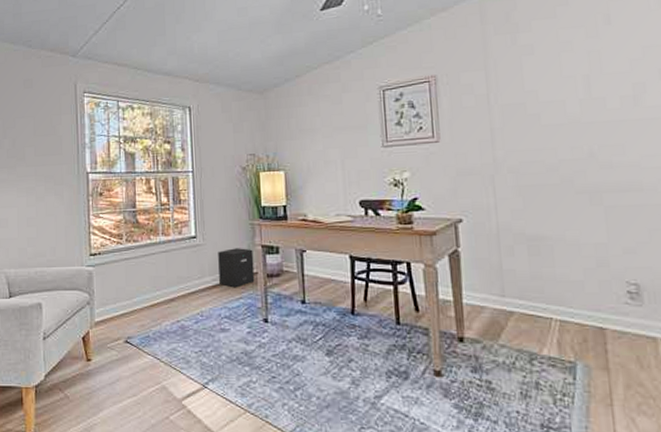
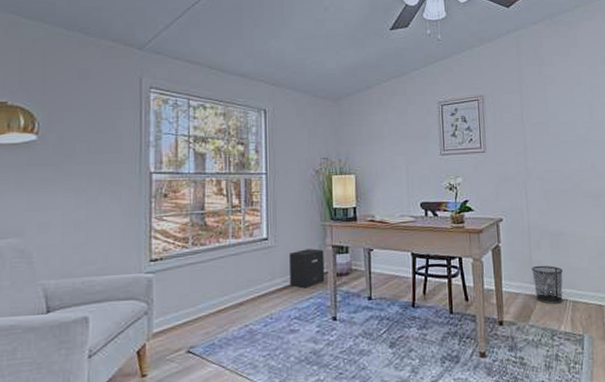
waste bin: none [502,275,547,322] -> present [532,265,564,304]

